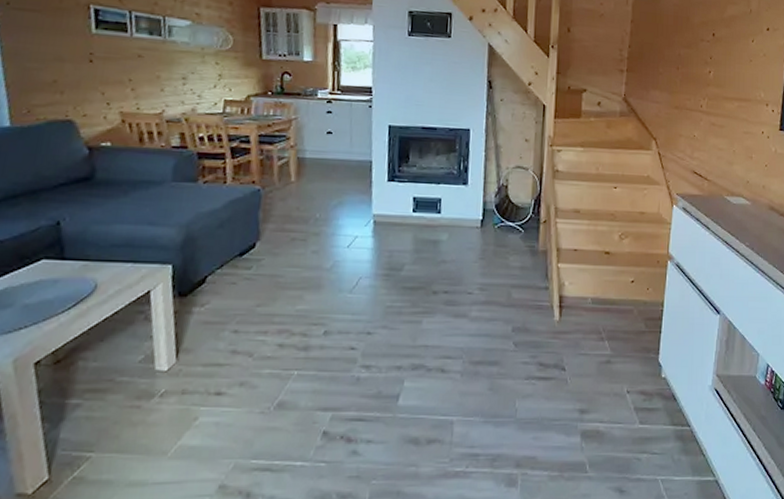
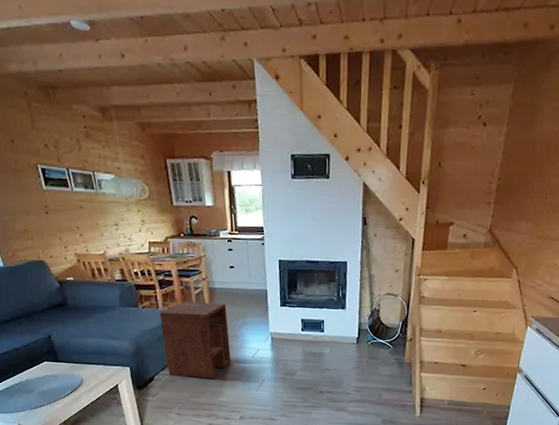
side table: none [226,175,319,278] -> present [159,301,231,379]

